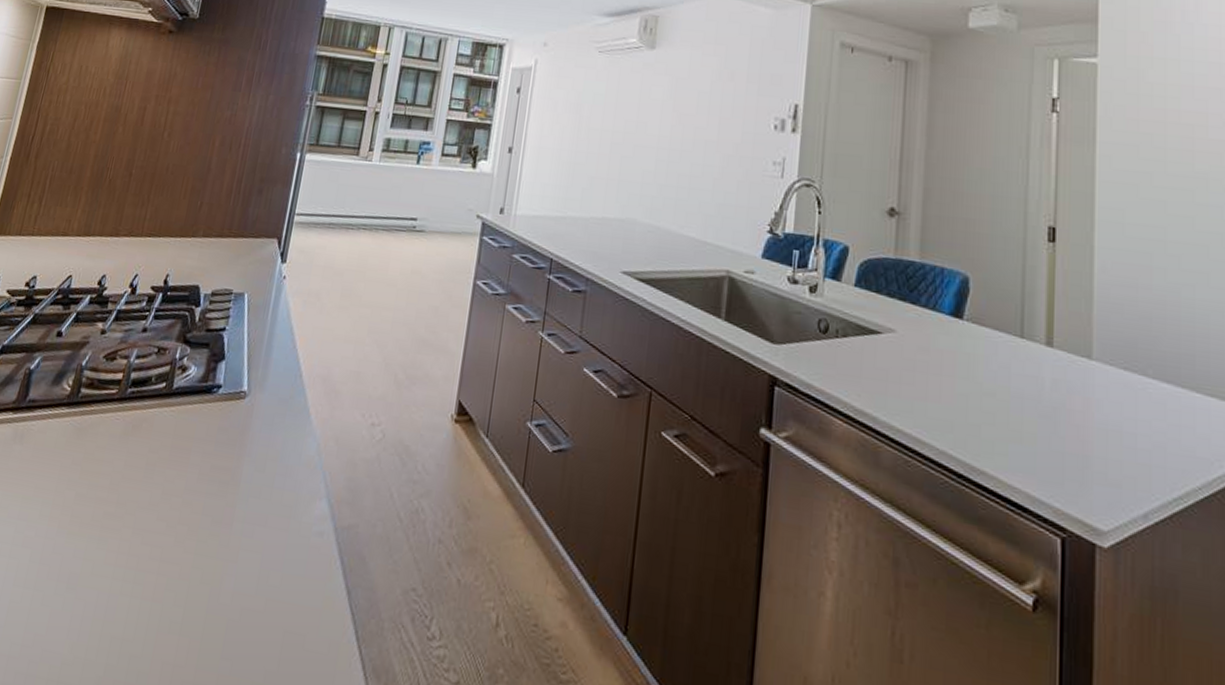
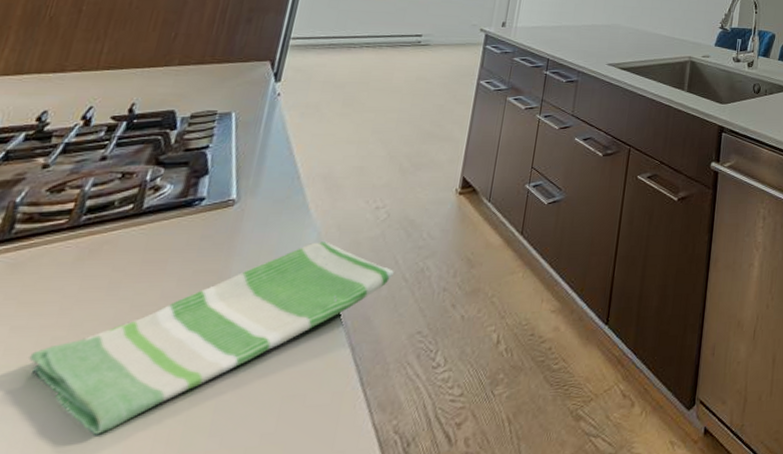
dish towel: none [87,455,389,627] -> present [29,241,394,435]

